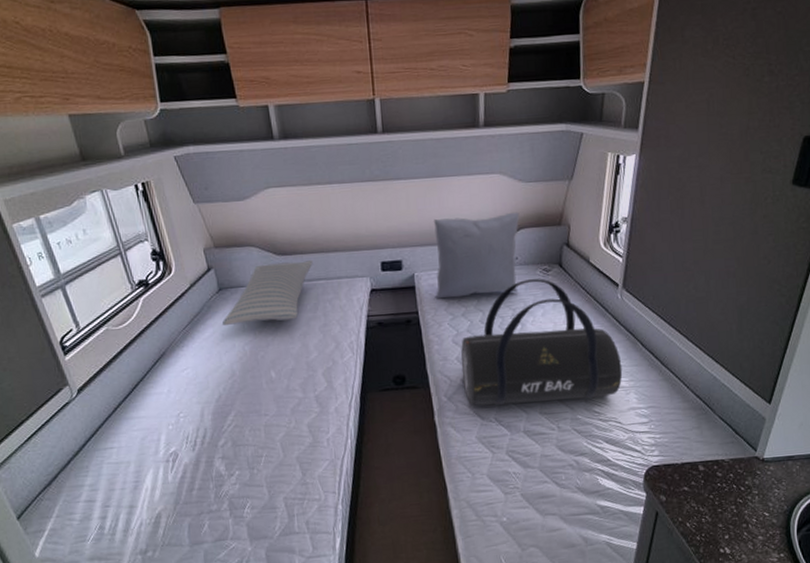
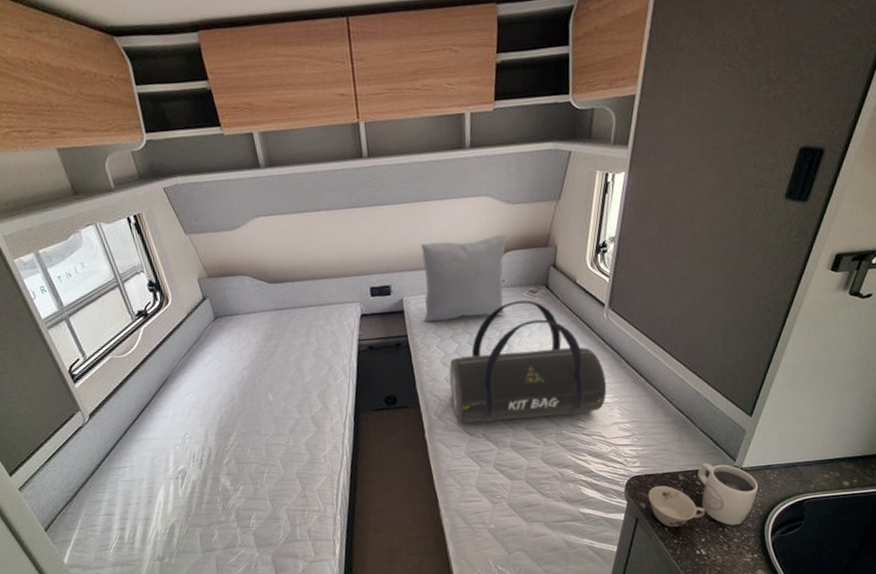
pillow: present [222,260,313,326] -> none [219,287,304,353]
teacup: none [668,476,728,523] -> present [648,485,706,528]
mug: none [718,452,782,521] -> present [698,463,759,526]

